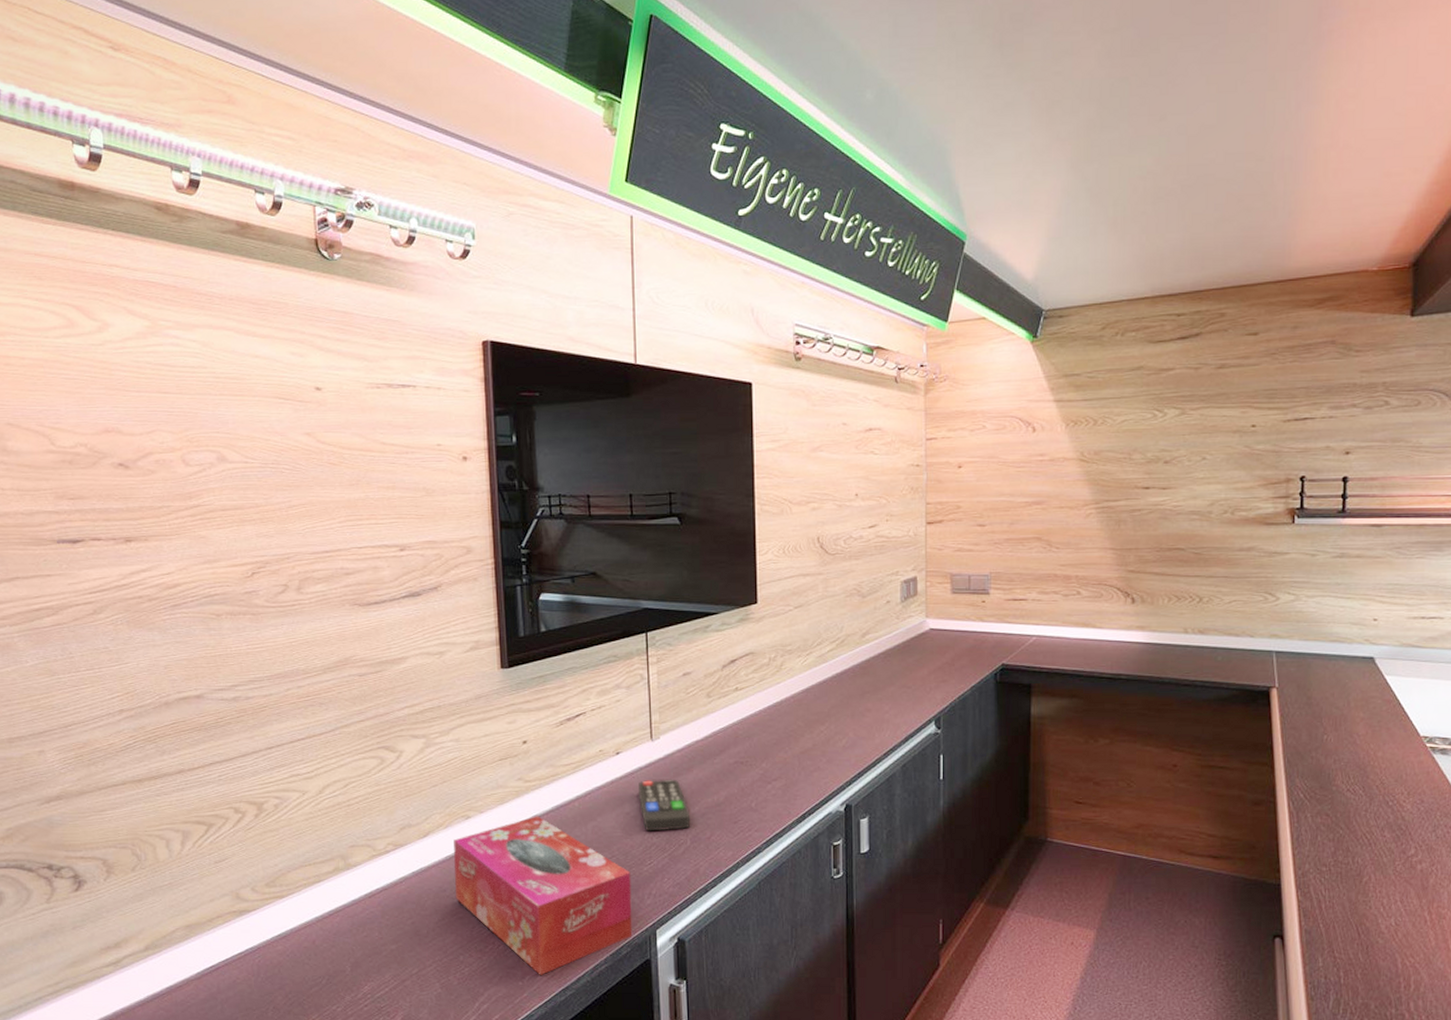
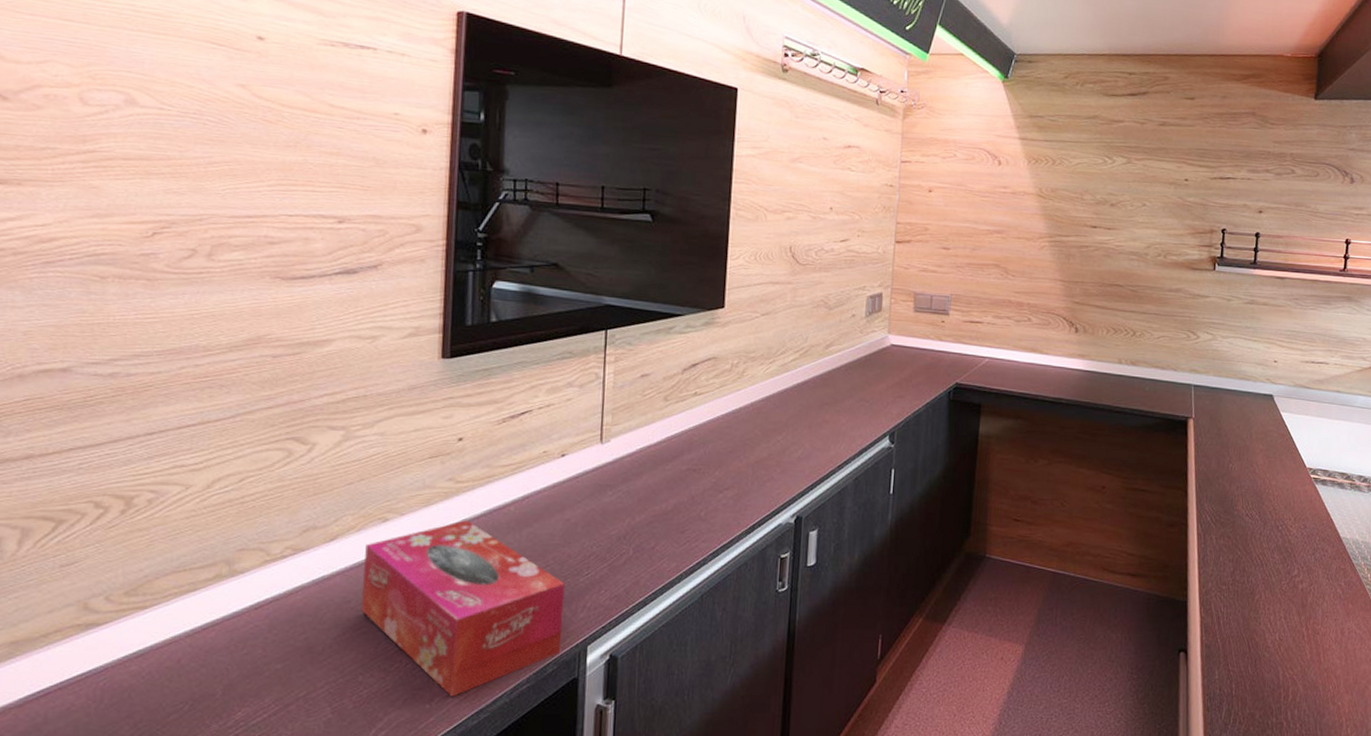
remote control: present [638,779,691,832] -> none [580,484,636,540]

